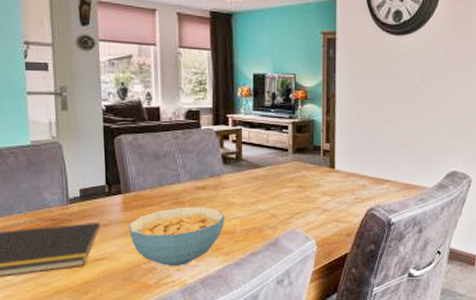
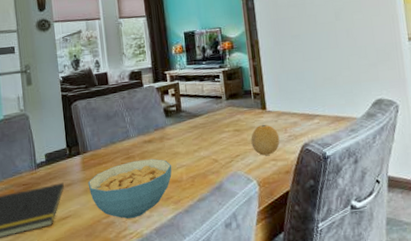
fruit: none [314,183,345,215] -> present [251,124,280,156]

